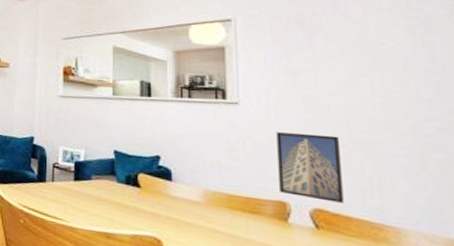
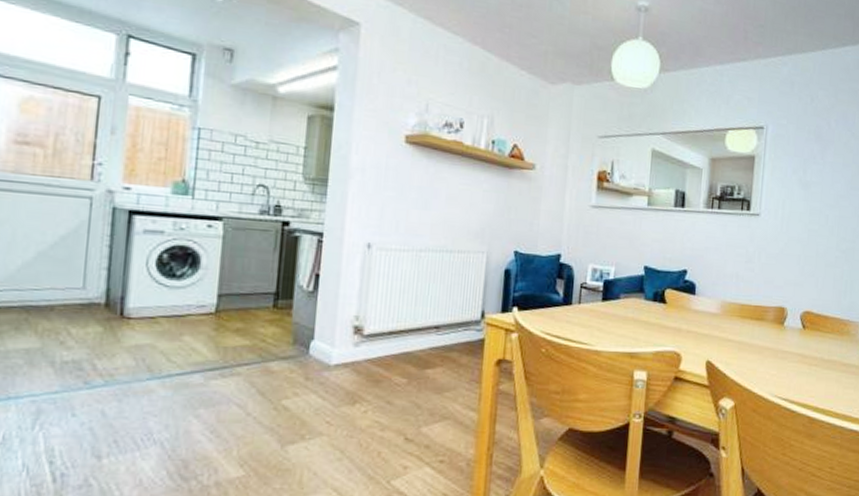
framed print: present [276,132,344,203] -> none [781,243,831,305]

